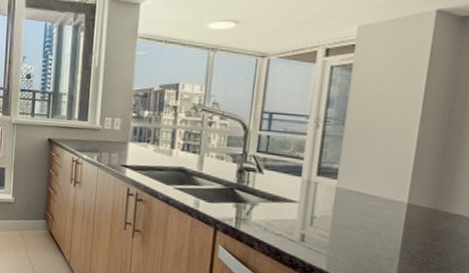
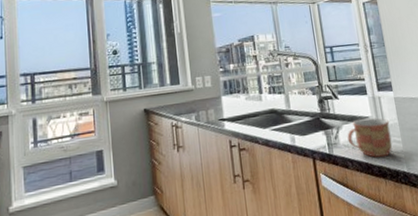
mug: none [261,200,321,248] -> present [347,117,392,158]

